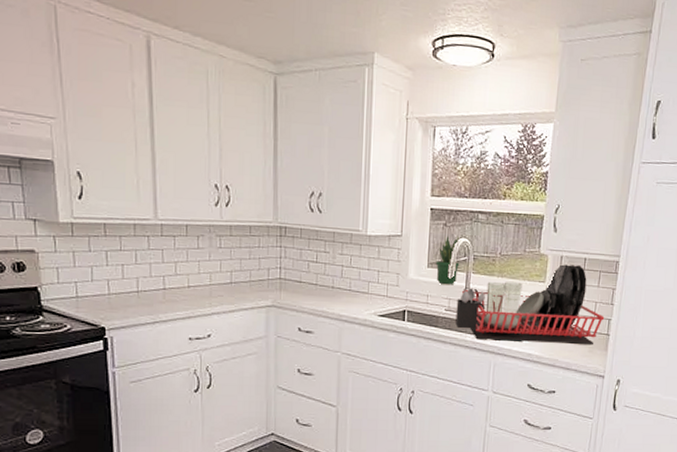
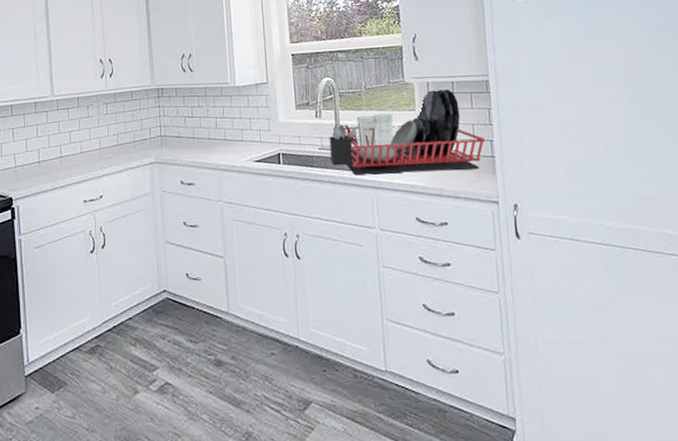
planter: present [435,235,460,284] -> none [303,77,327,124]

